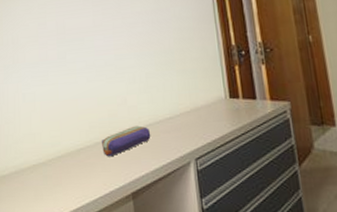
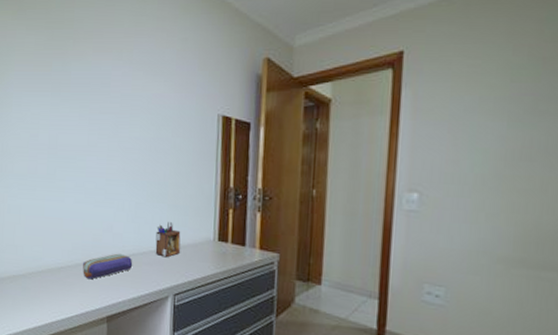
desk organizer: none [169,87,195,123] -> present [155,222,181,258]

